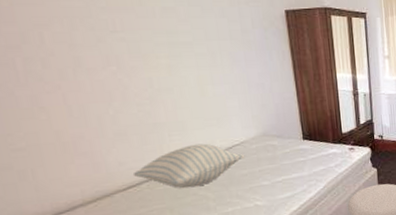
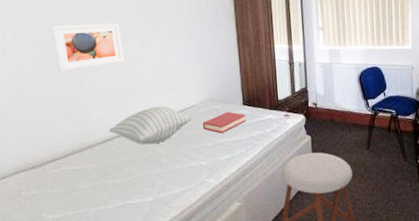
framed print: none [20,39,146,105] -> present [51,23,125,73]
hardback book: none [256,147,307,171] -> present [202,111,246,133]

